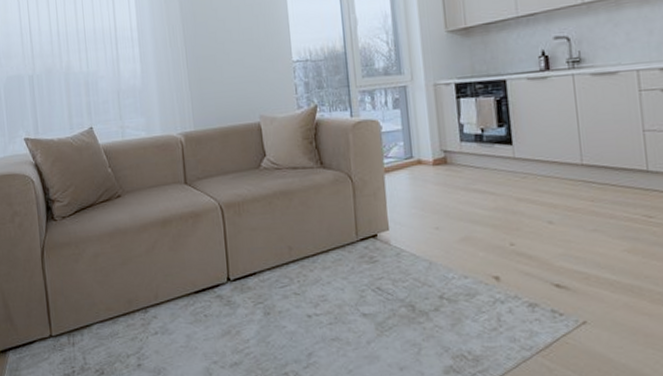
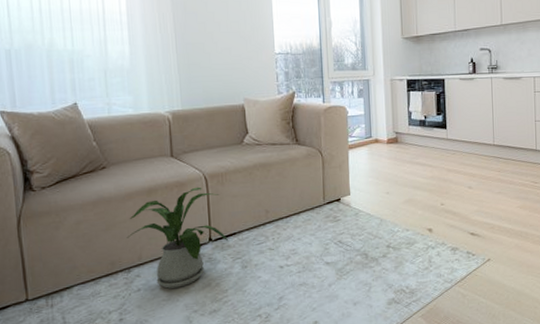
house plant: none [142,218,249,334] -> present [126,187,229,289]

